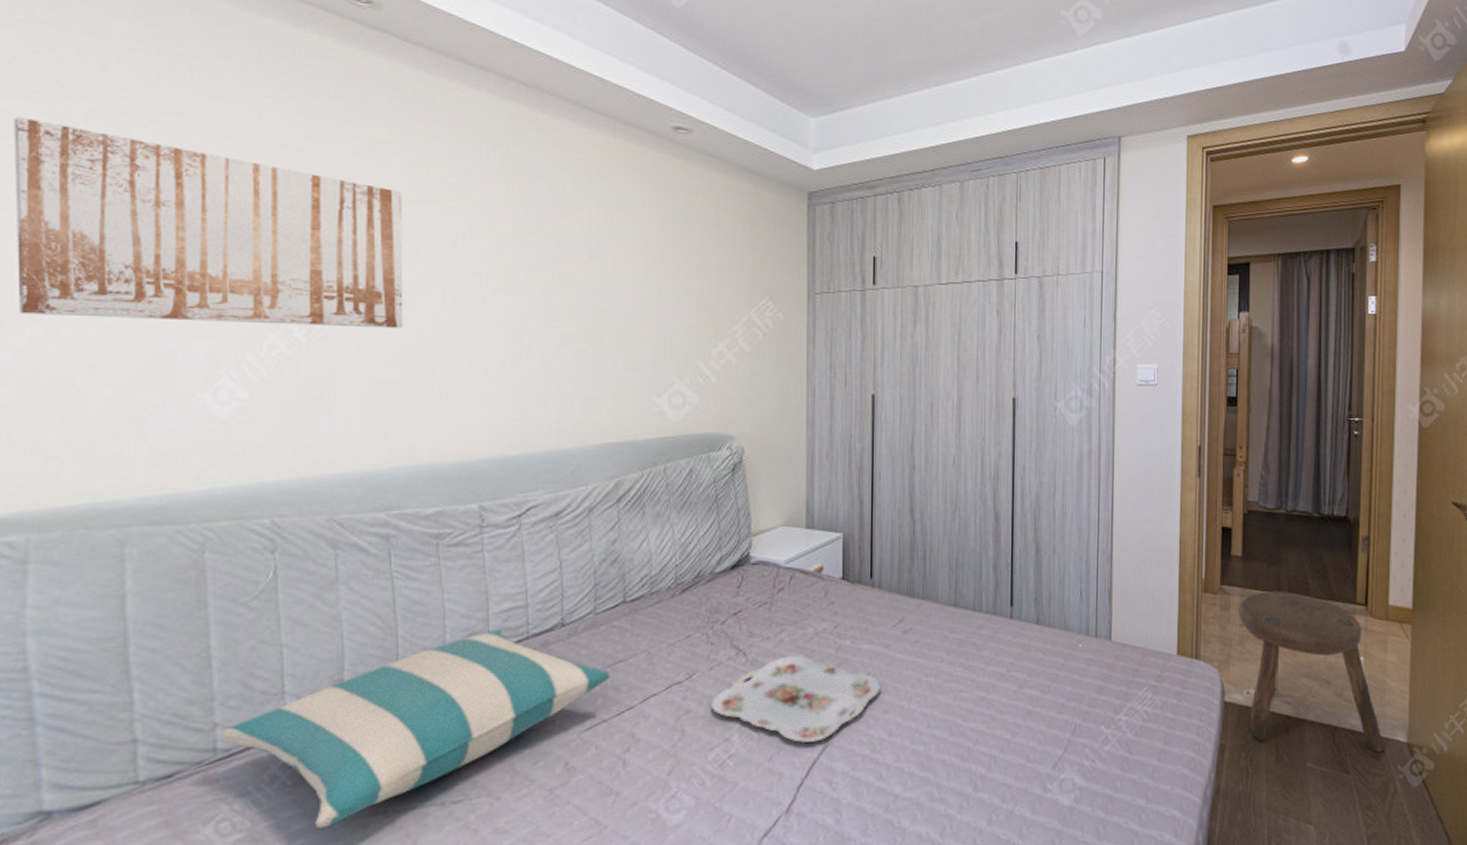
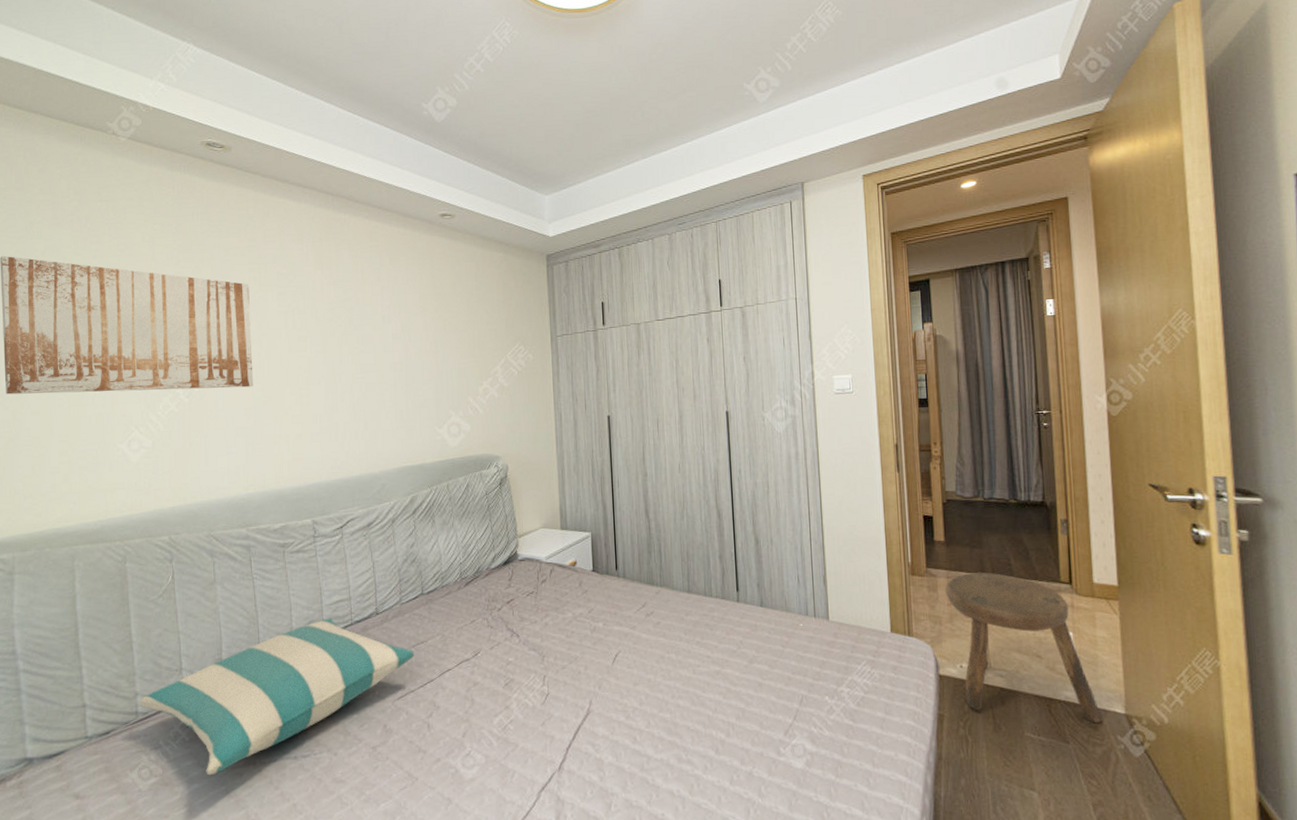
serving tray: present [711,654,881,744] -> none [494,635,630,711]

